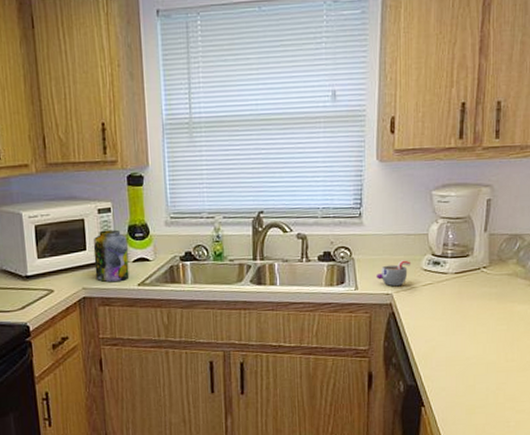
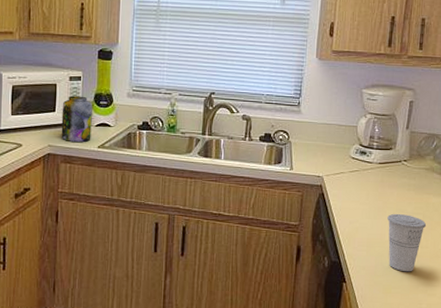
mug: present [376,260,412,287] -> none [310,147,342,171]
cup: none [467,326,512,390] -> present [387,213,427,272]

